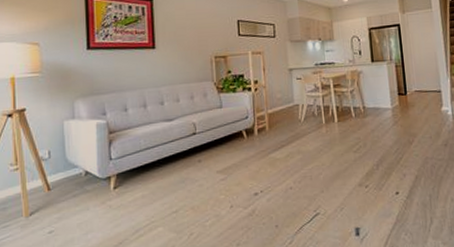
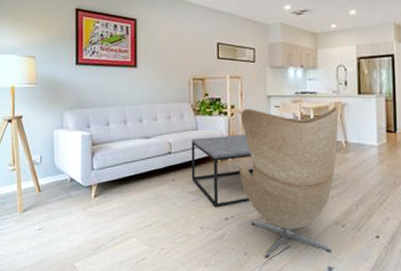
coffee table: none [216,108,281,185] -> present [191,134,254,208]
armchair: none [265,75,358,229] -> present [238,107,339,259]

